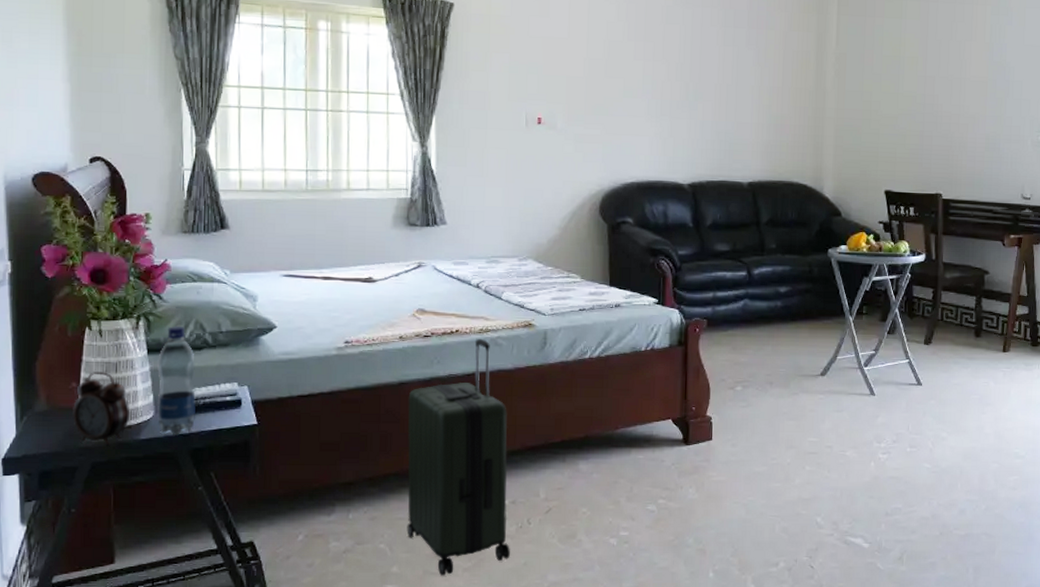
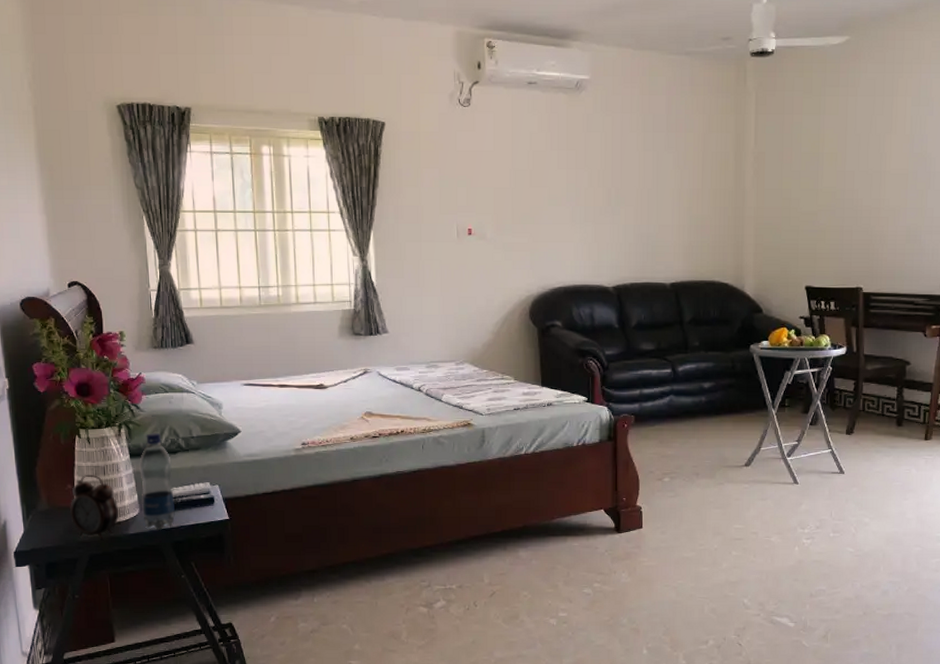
suitcase: present [406,339,510,576] -> none [361,439,459,653]

